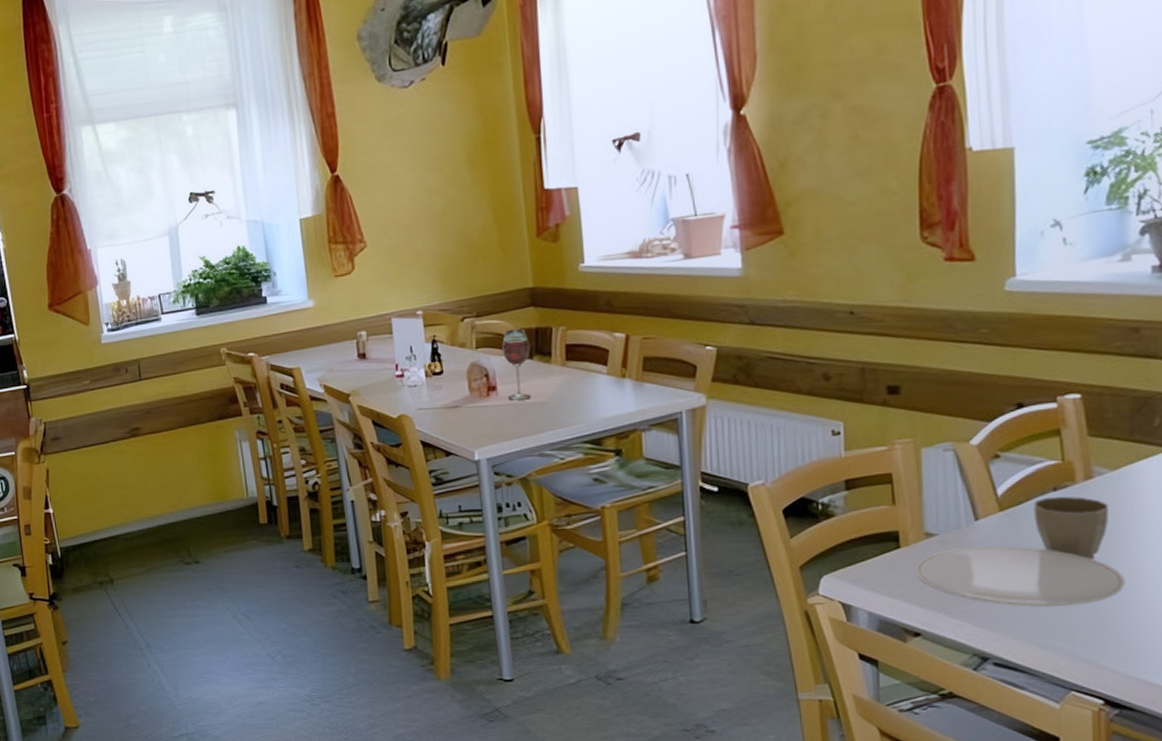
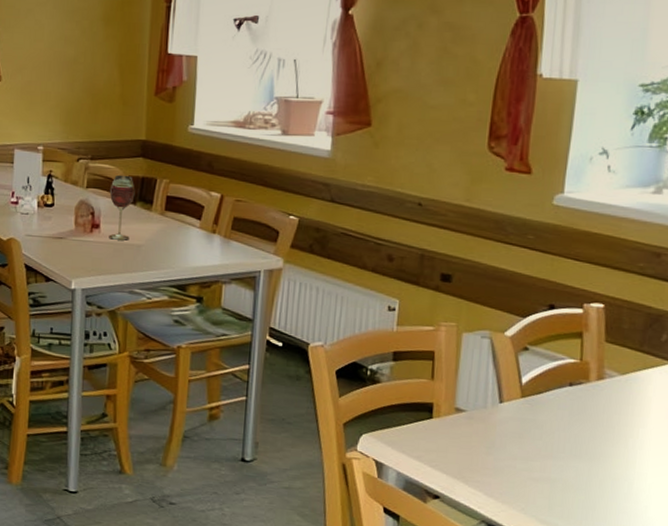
plate: present [914,545,1125,607] -> none [442,425,619,489]
cup: present [1033,496,1109,559] -> none [550,391,615,450]

